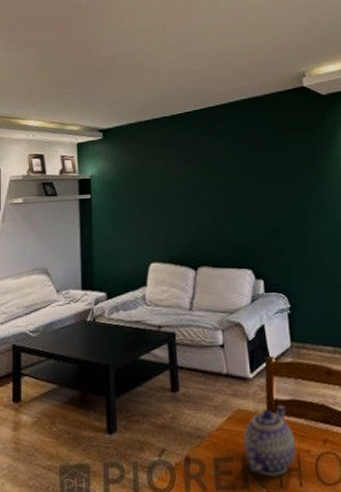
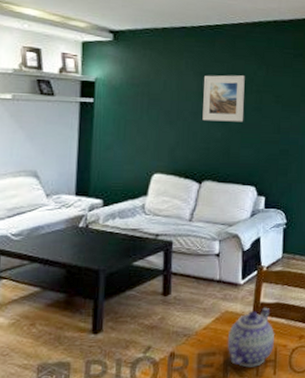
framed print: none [188,156,231,206] -> present [202,75,245,122]

